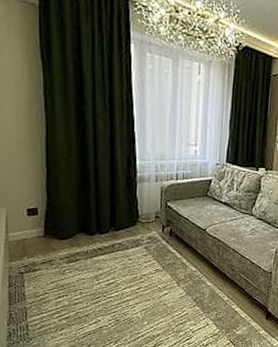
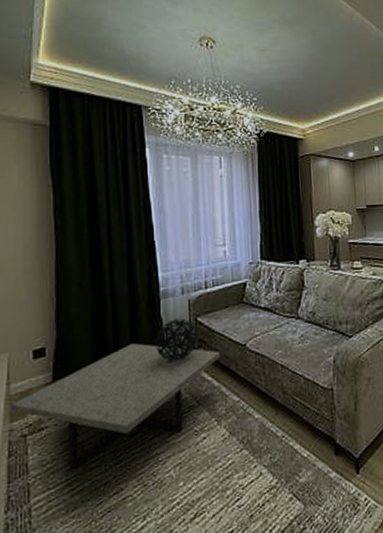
coffee table: none [9,215,184,302] -> present [10,343,220,470]
decorative orb: none [131,201,167,234] -> present [155,318,198,362]

